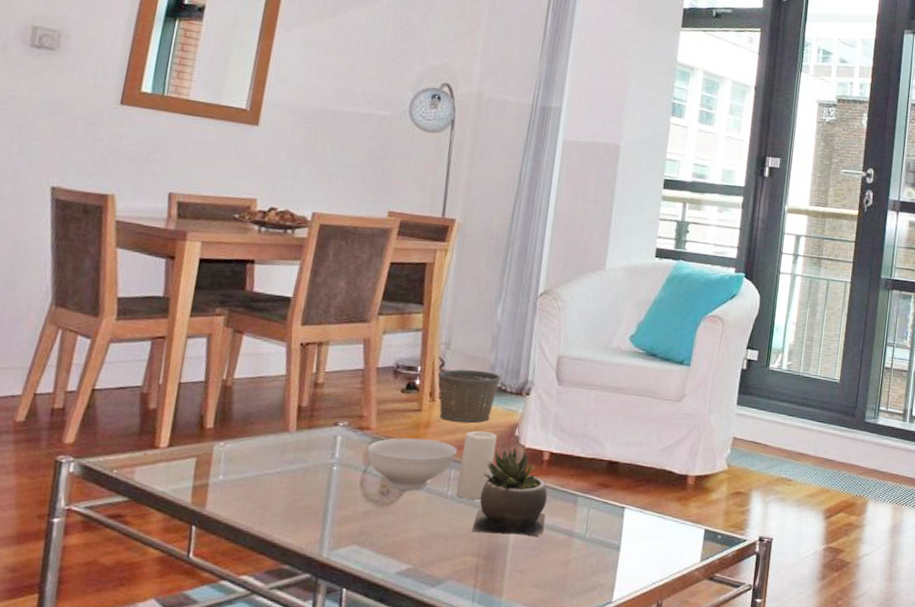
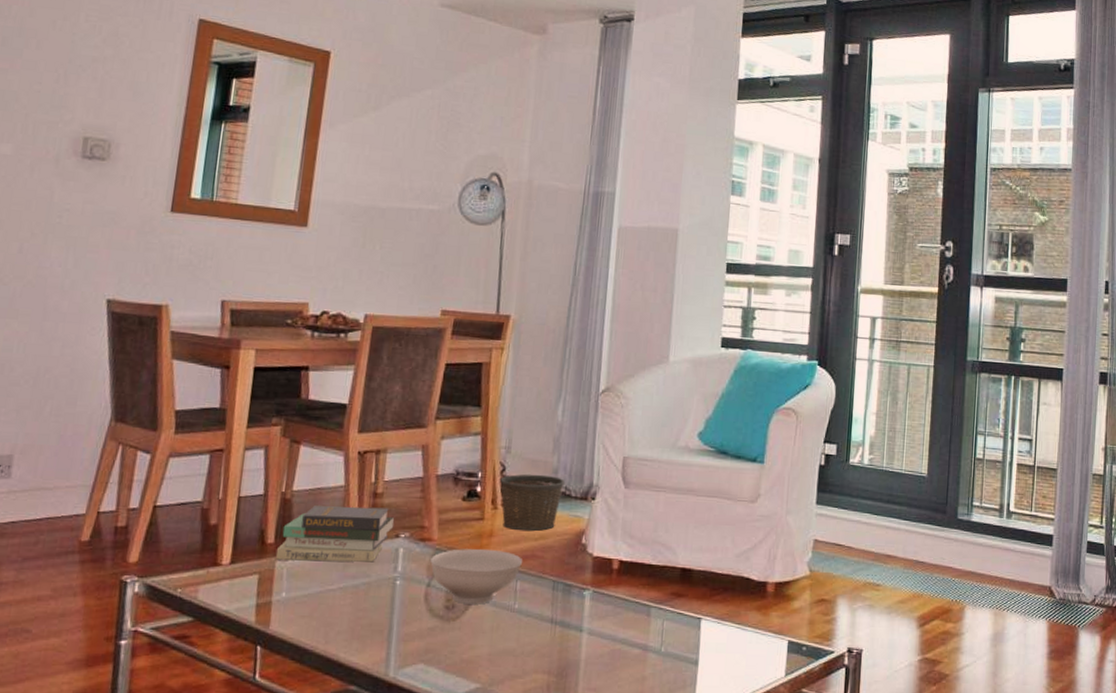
books: none [213,393,334,449] -> present [275,506,395,562]
candle: present [456,430,498,500] -> none [523,539,564,613]
succulent plant: present [471,447,548,536] -> none [541,556,619,651]

